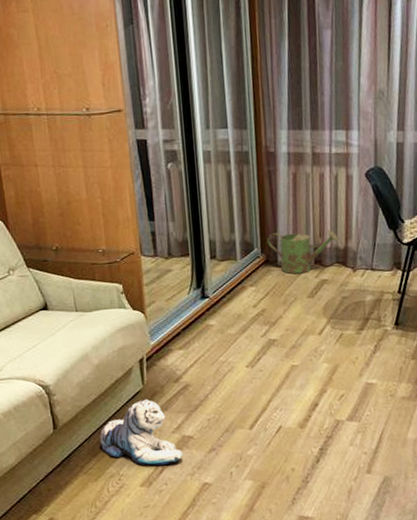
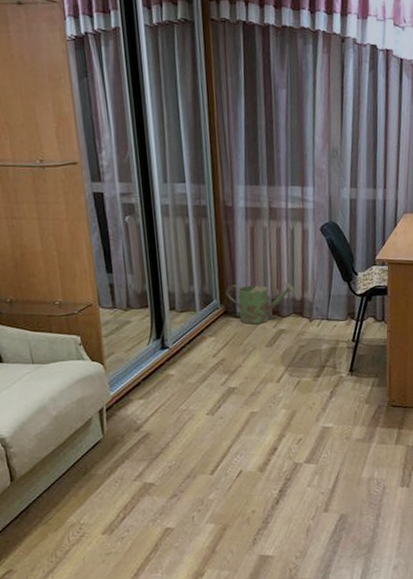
plush toy: present [100,399,183,465] -> none [59,448,145,514]

